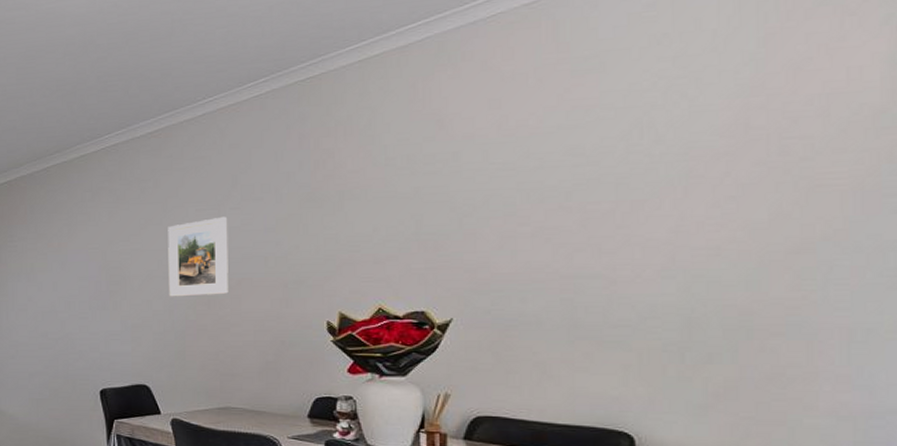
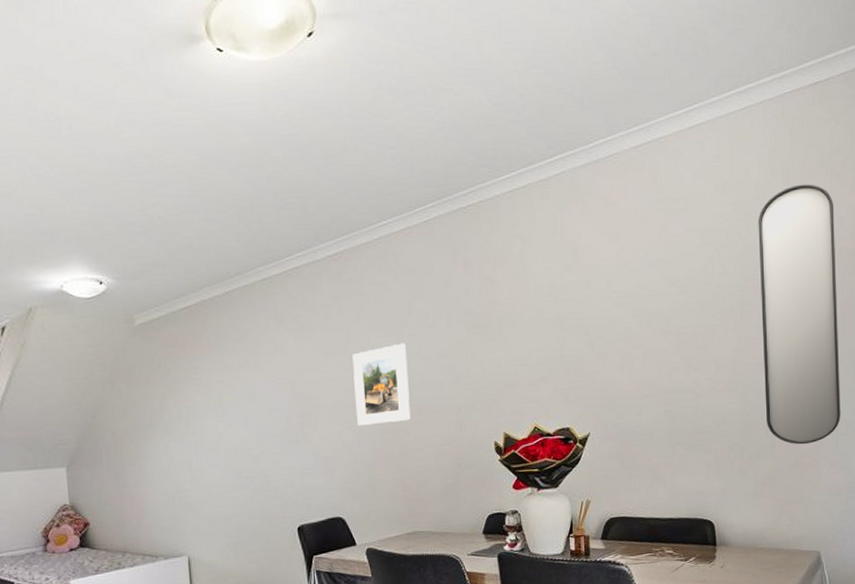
home mirror: none [714,28,857,351] -> present [758,184,841,445]

